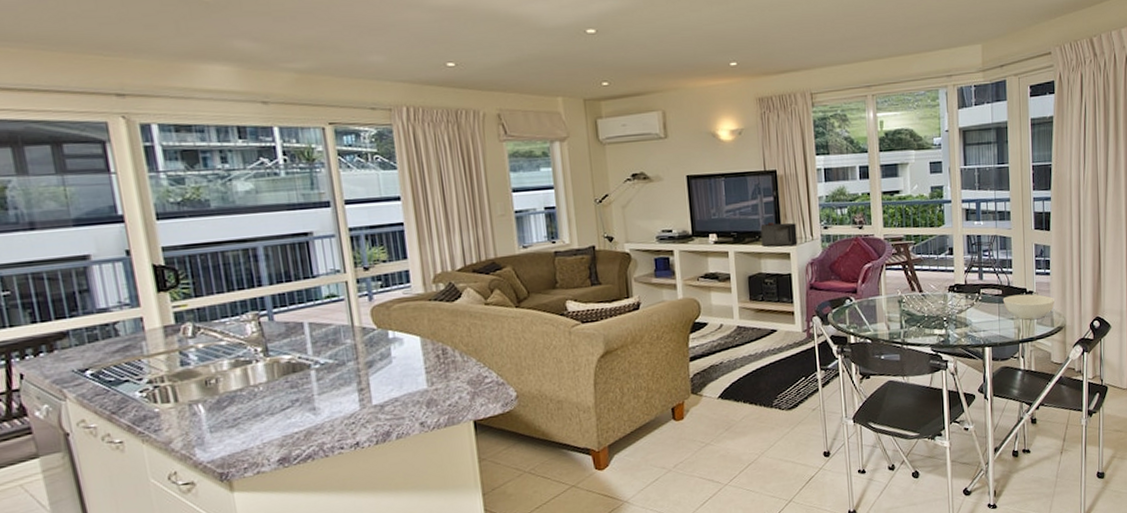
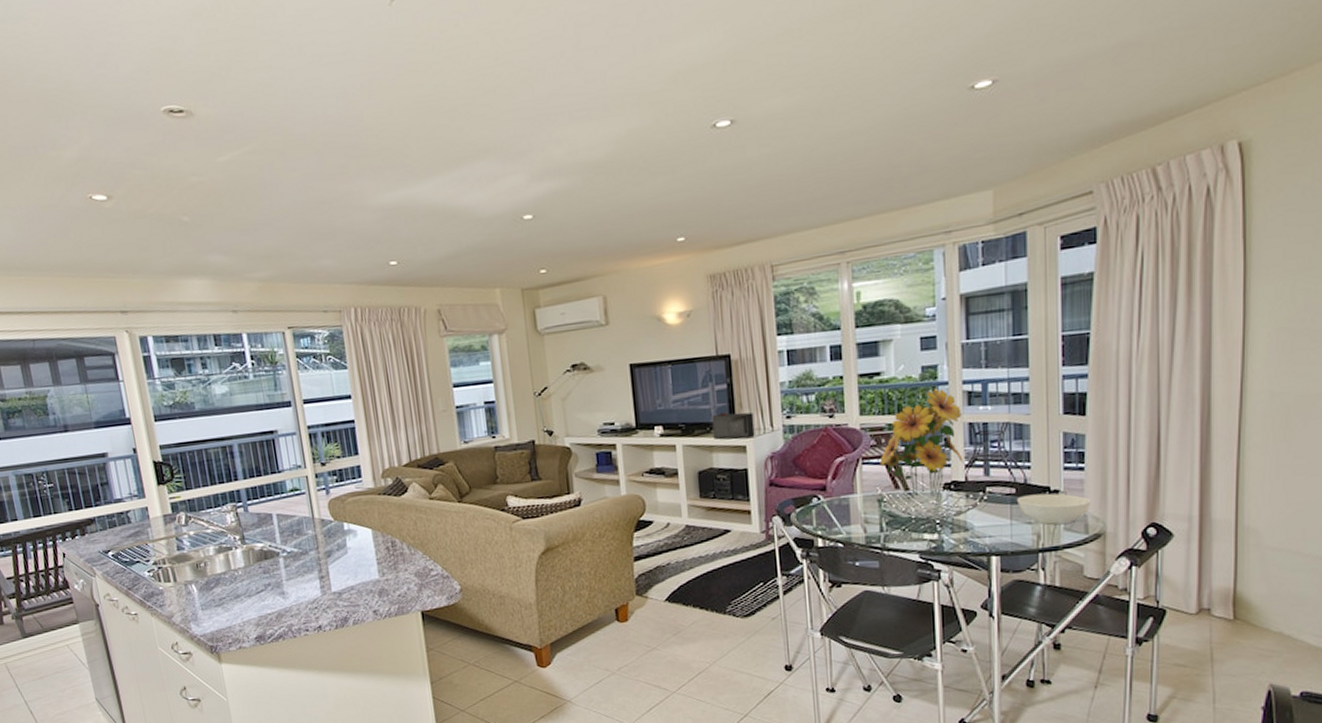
flower bouquet: none [899,205,963,297] -> present [879,388,963,496]

